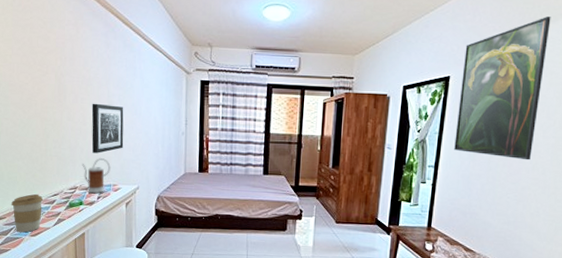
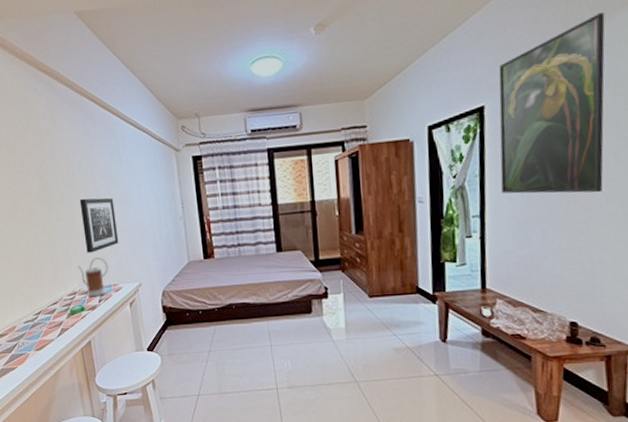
coffee cup: present [11,193,43,233] -> none [11,304,44,348]

